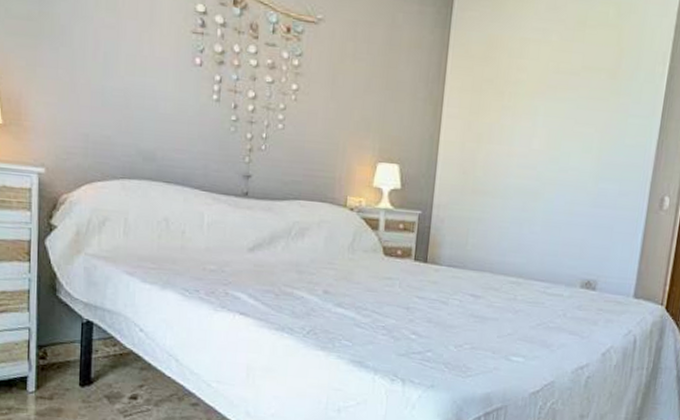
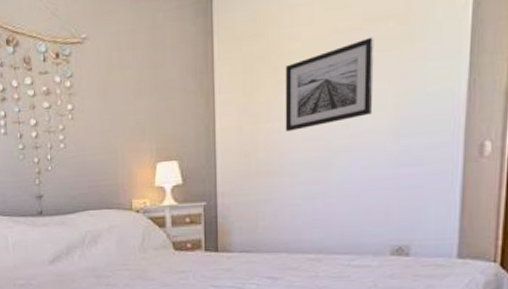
wall art: none [503,84,588,157] -> present [285,37,374,131]

